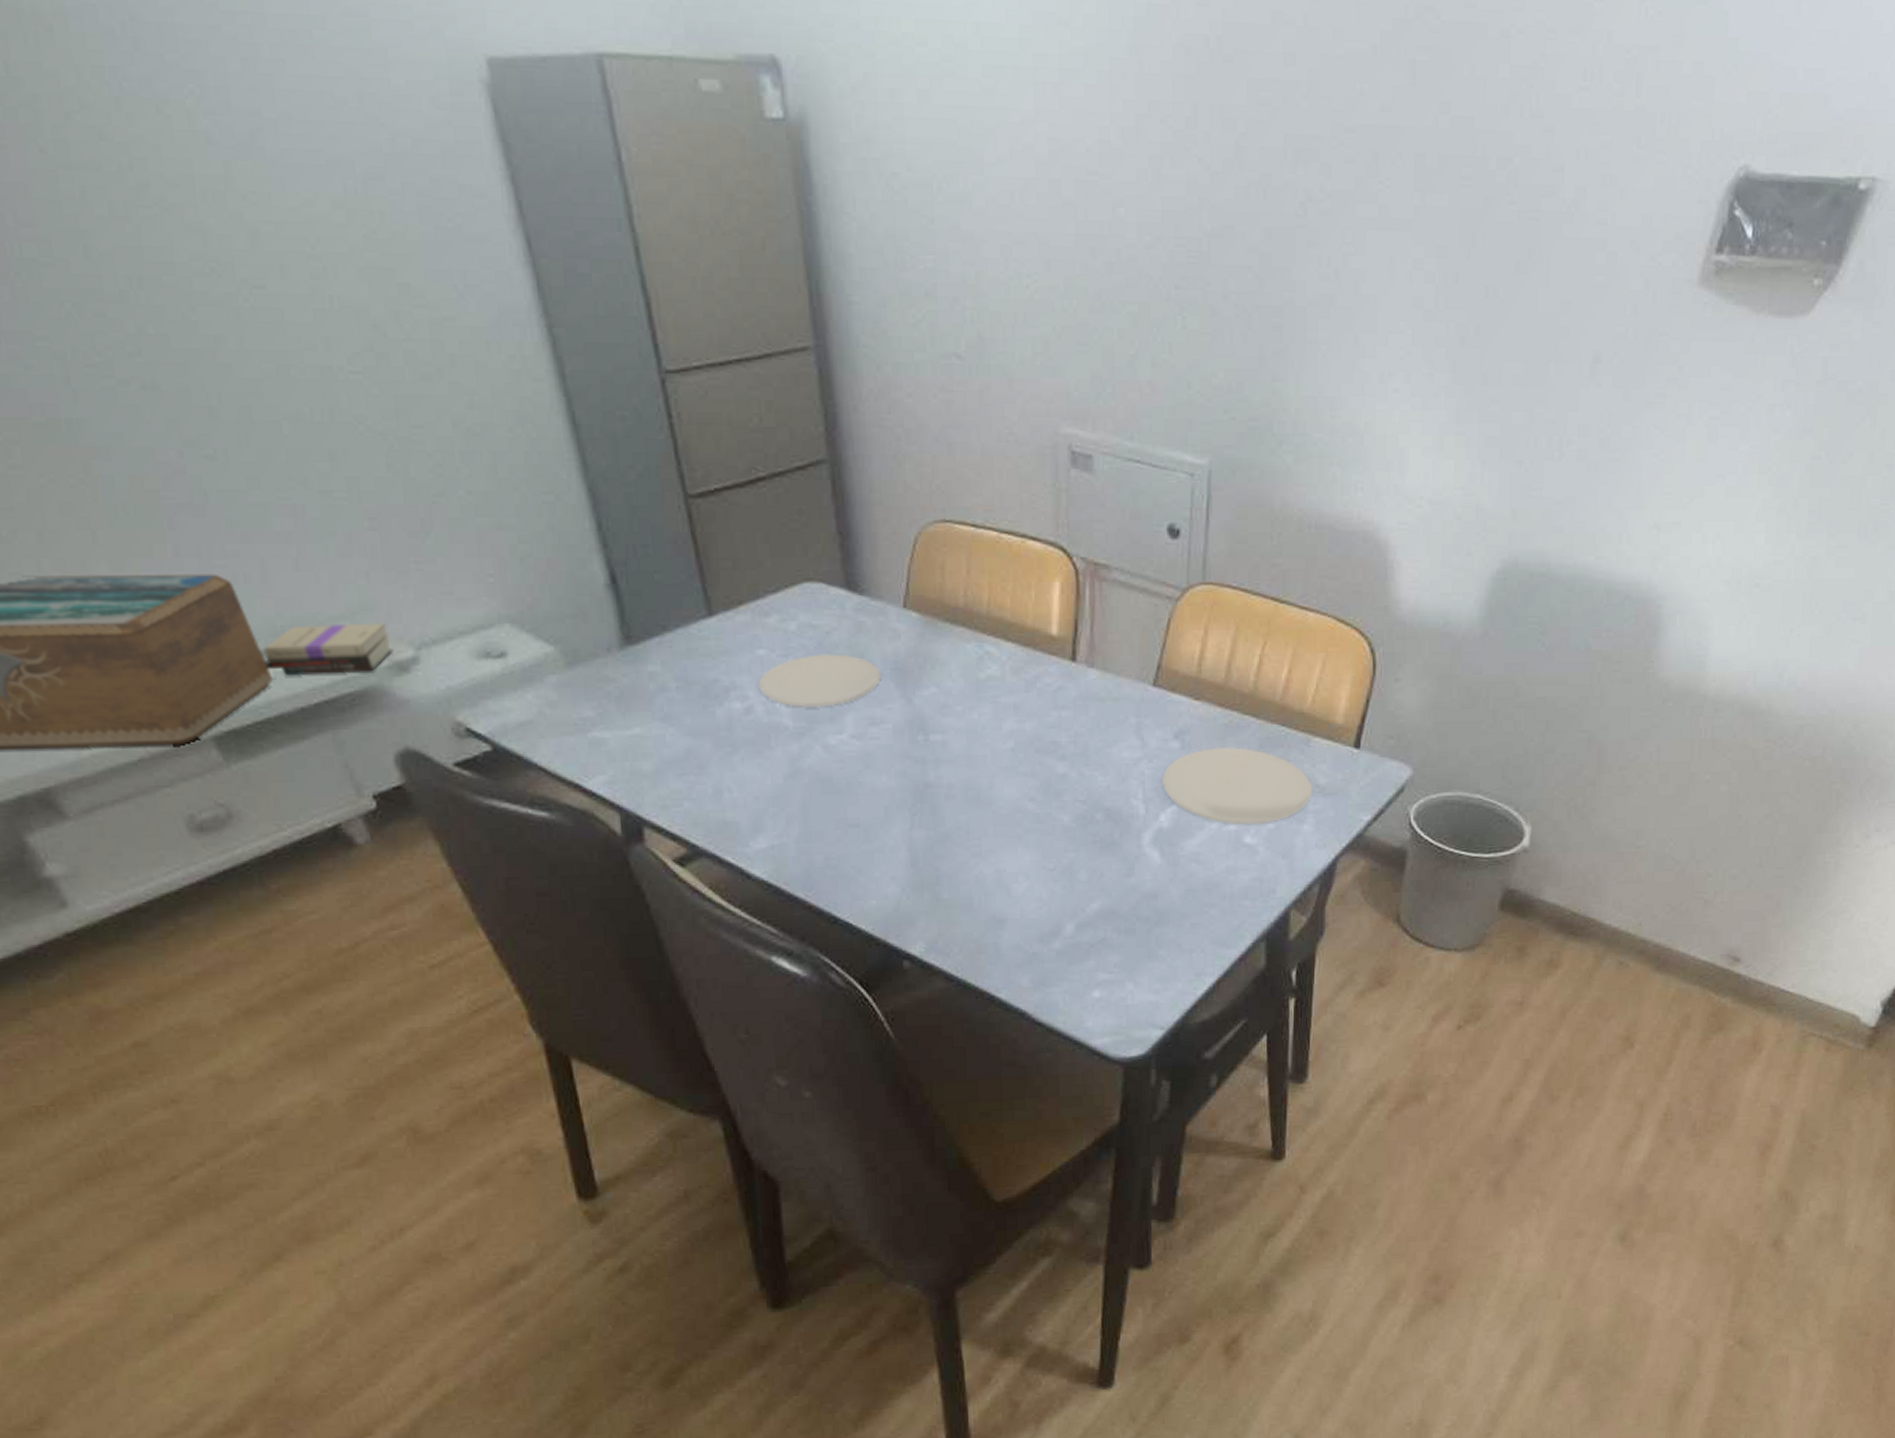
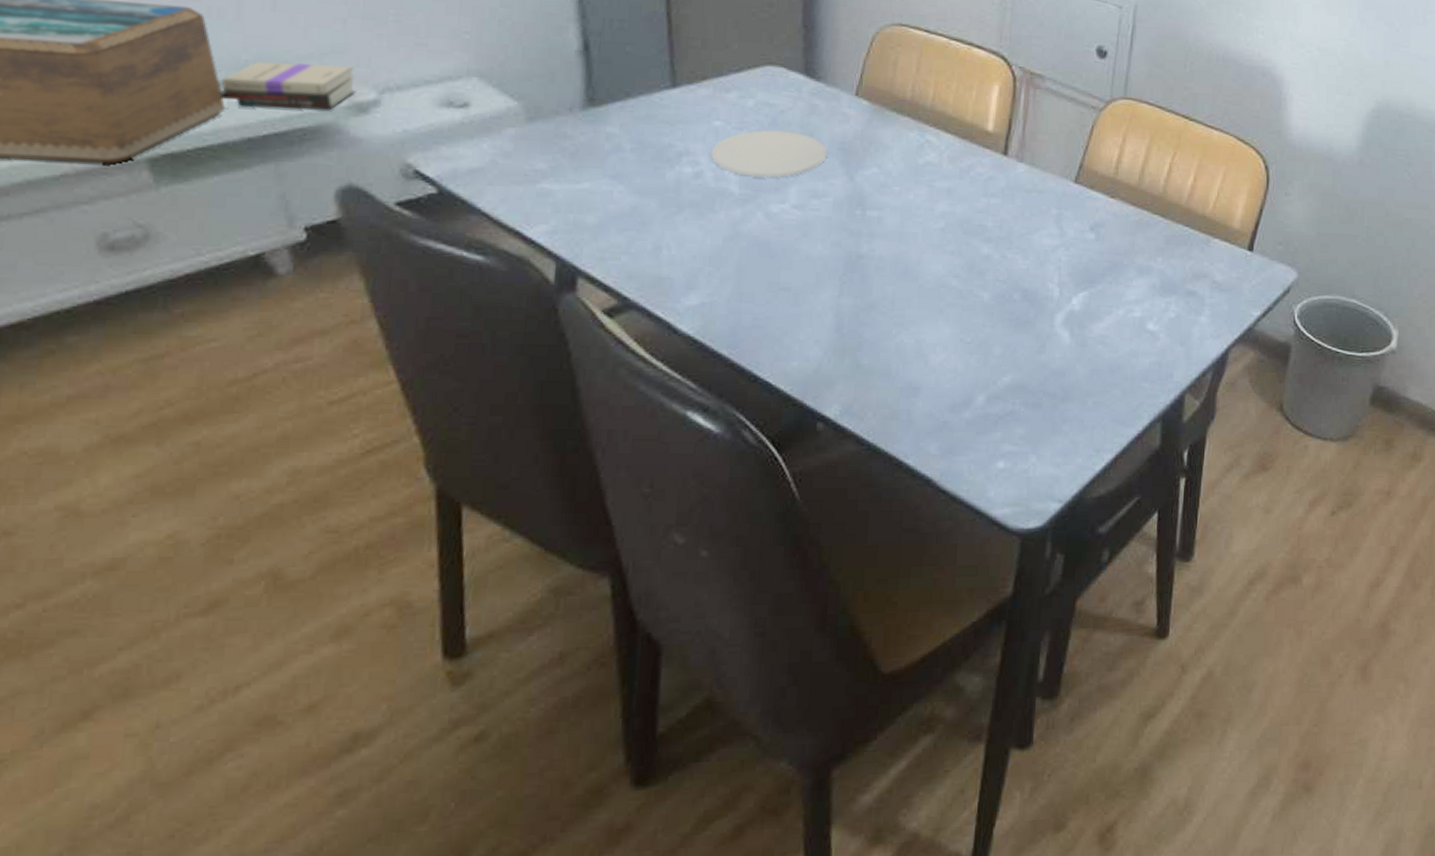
plate: present [1162,746,1313,826] -> none [1076,240,1210,314]

